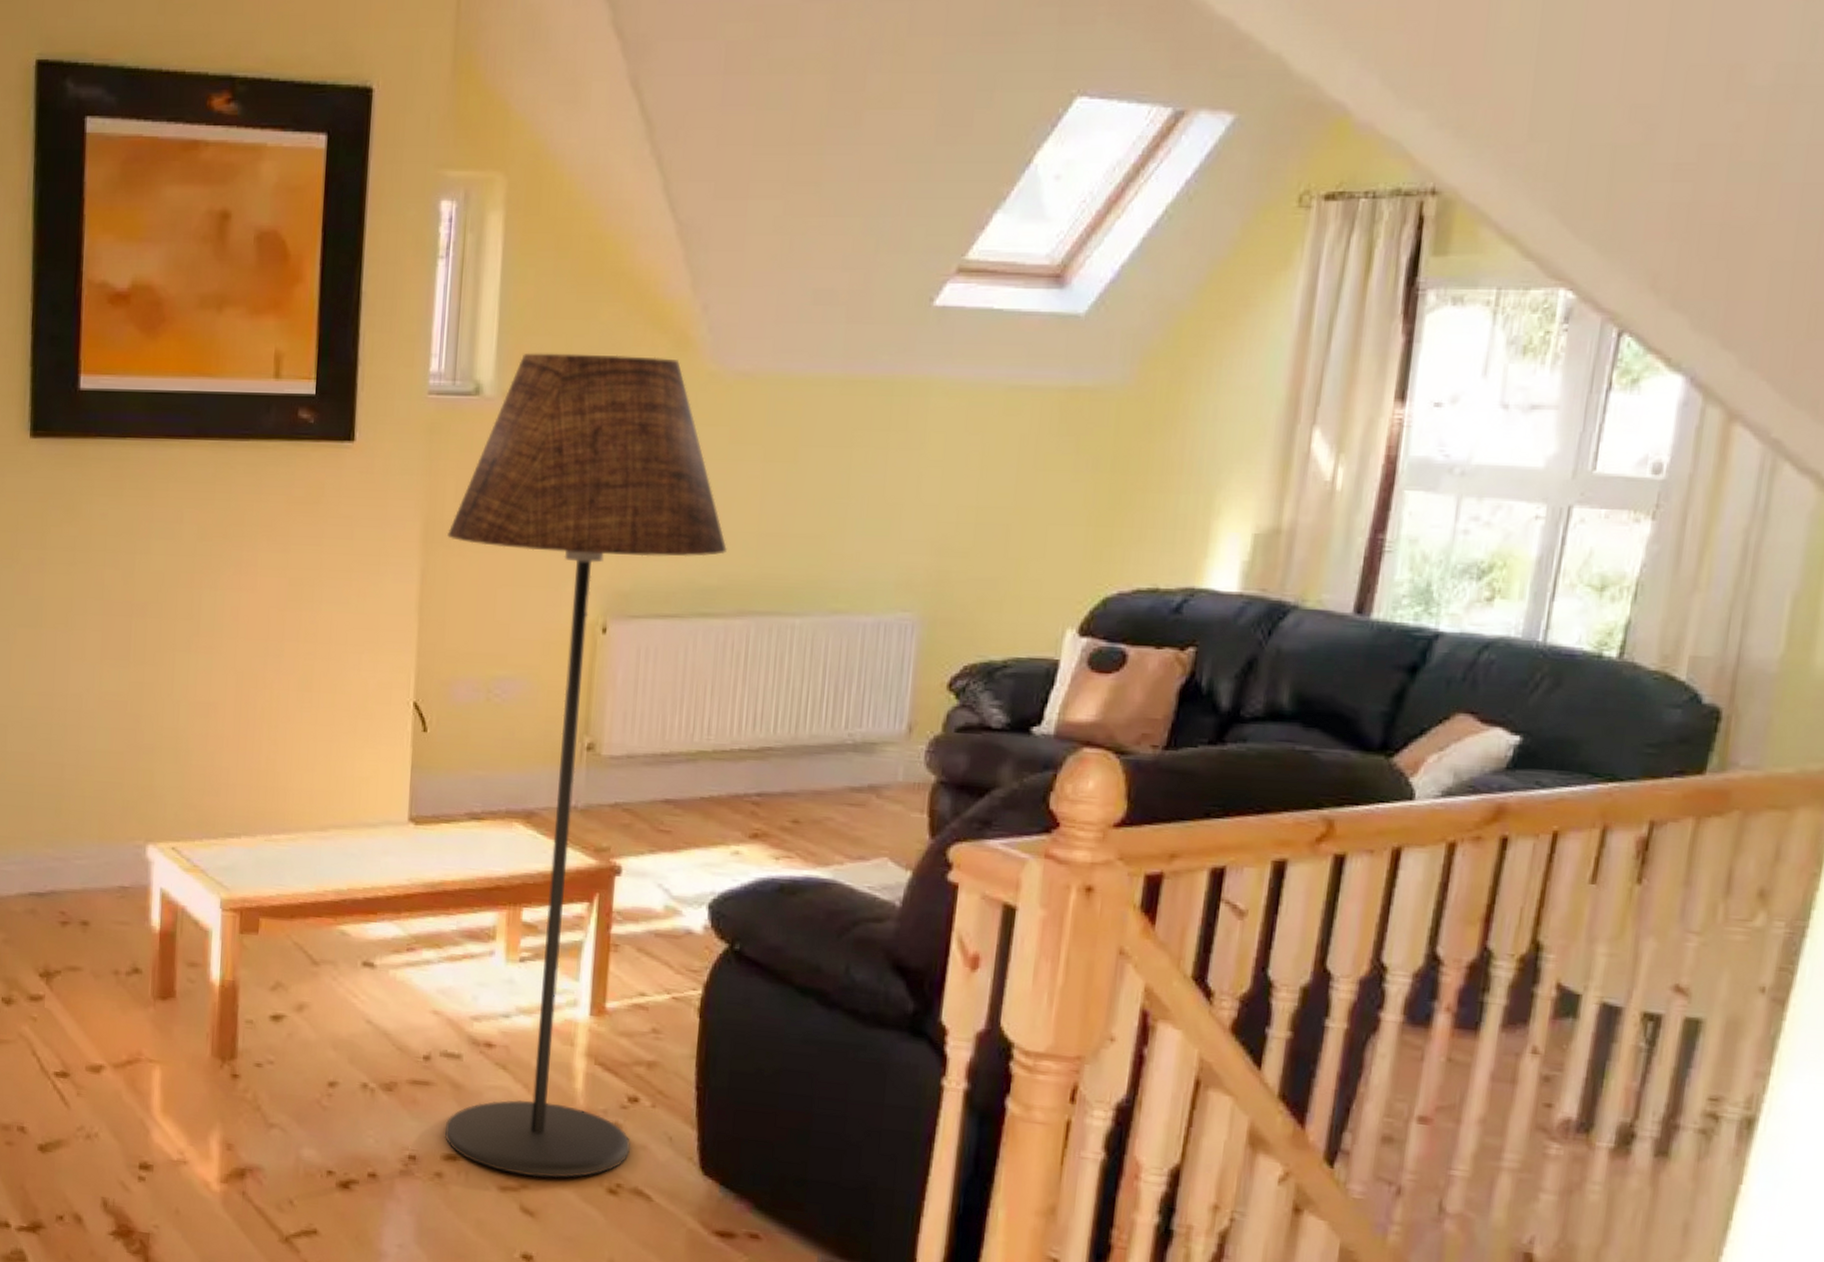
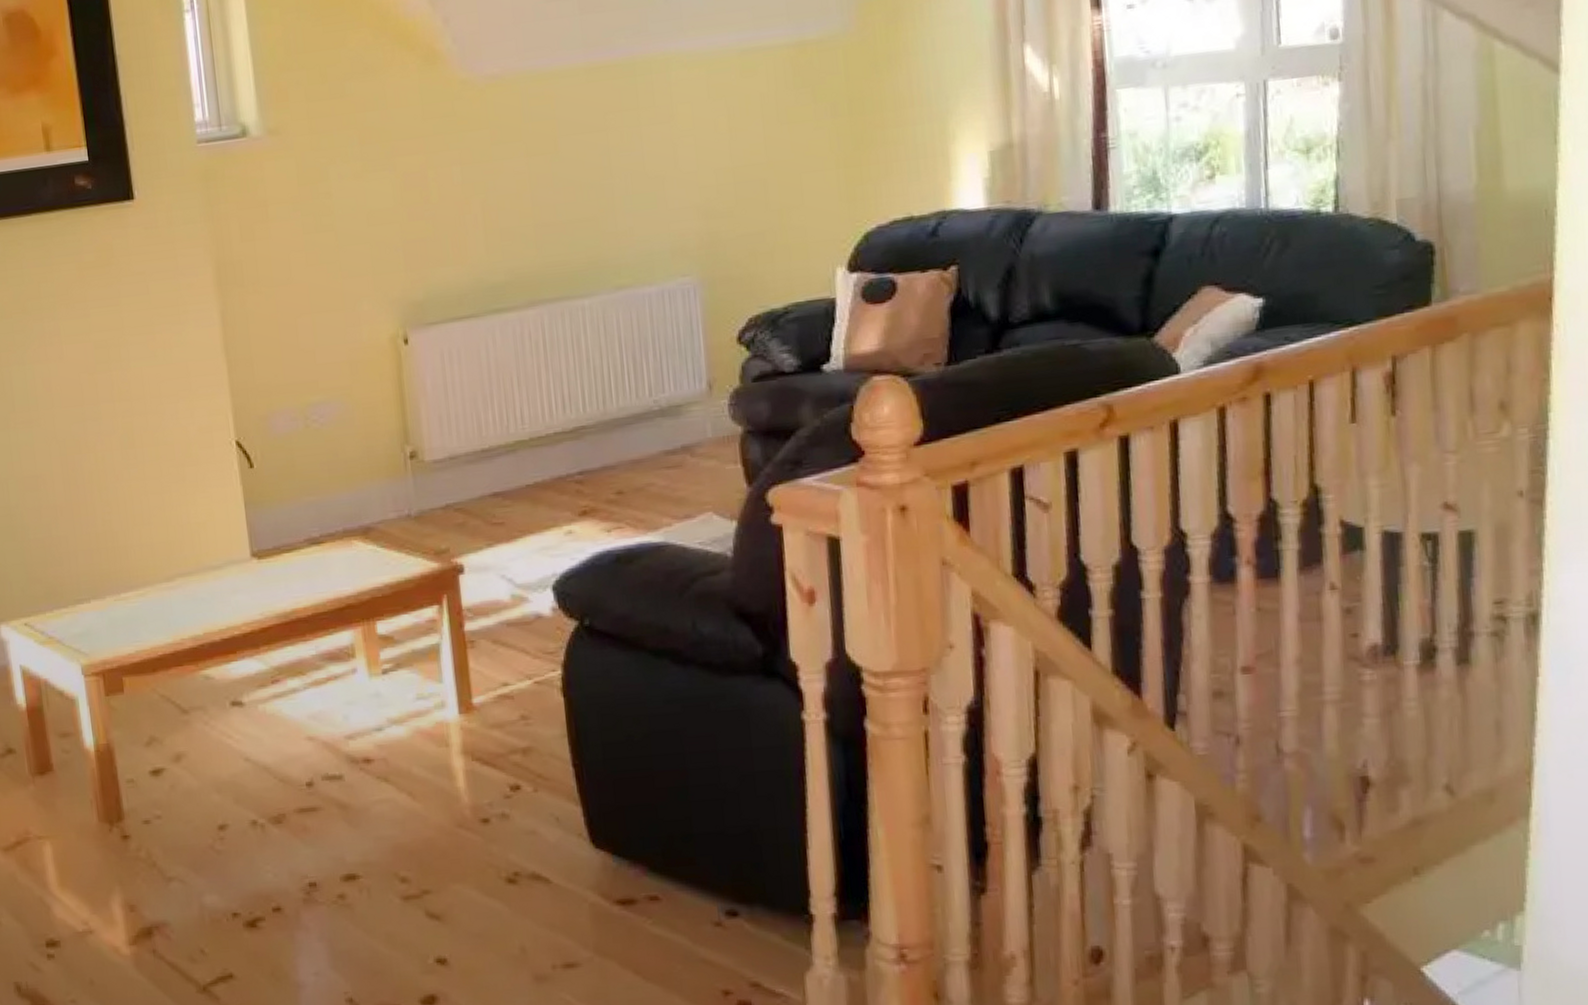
floor lamp: present [445,353,727,1179] -> none [240,73,522,882]

